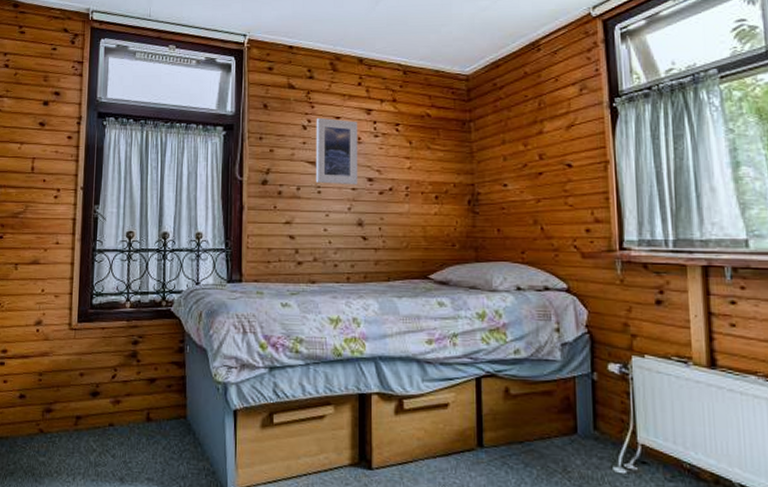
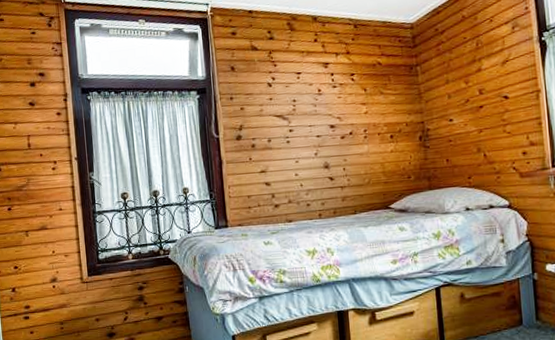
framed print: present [315,117,358,185] -> none [279,74,322,134]

